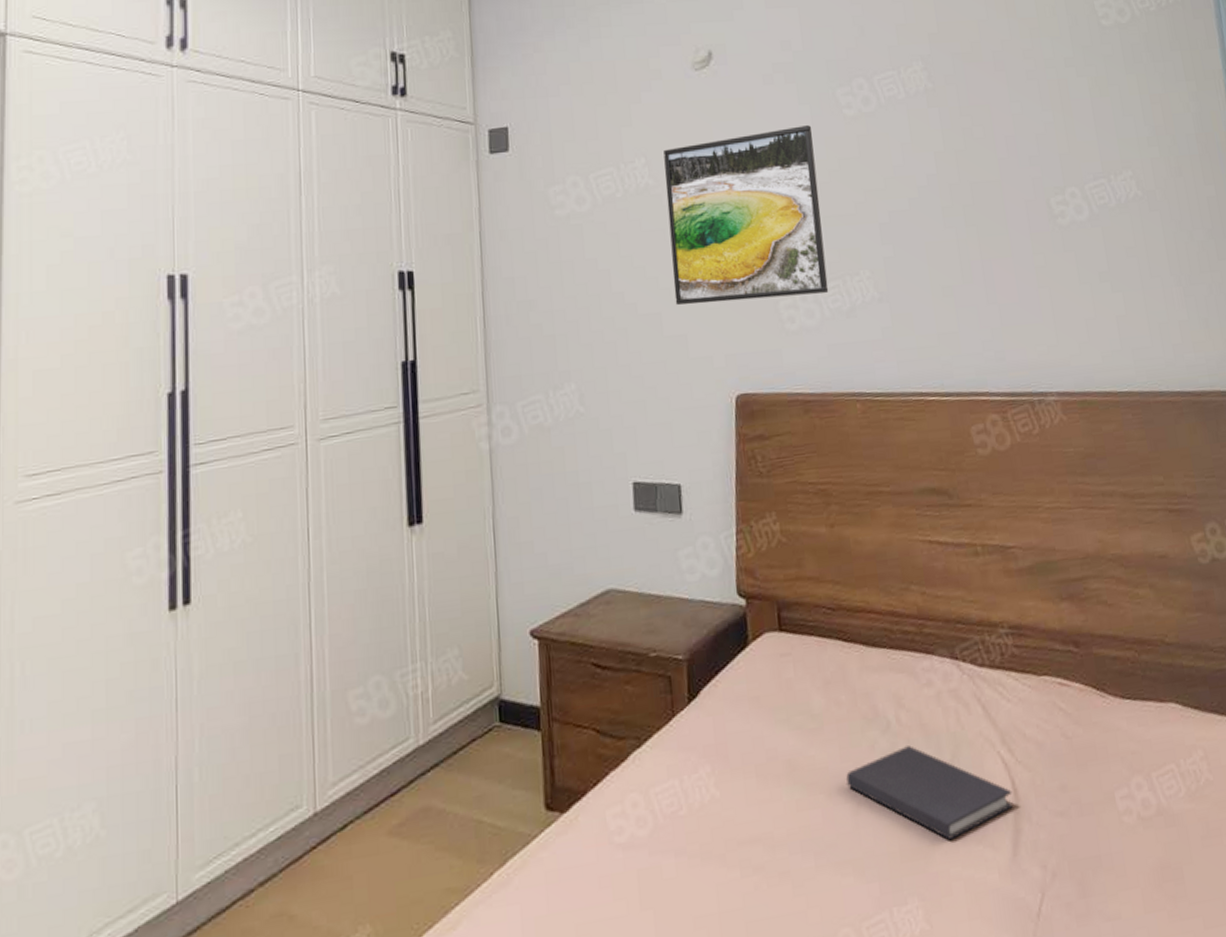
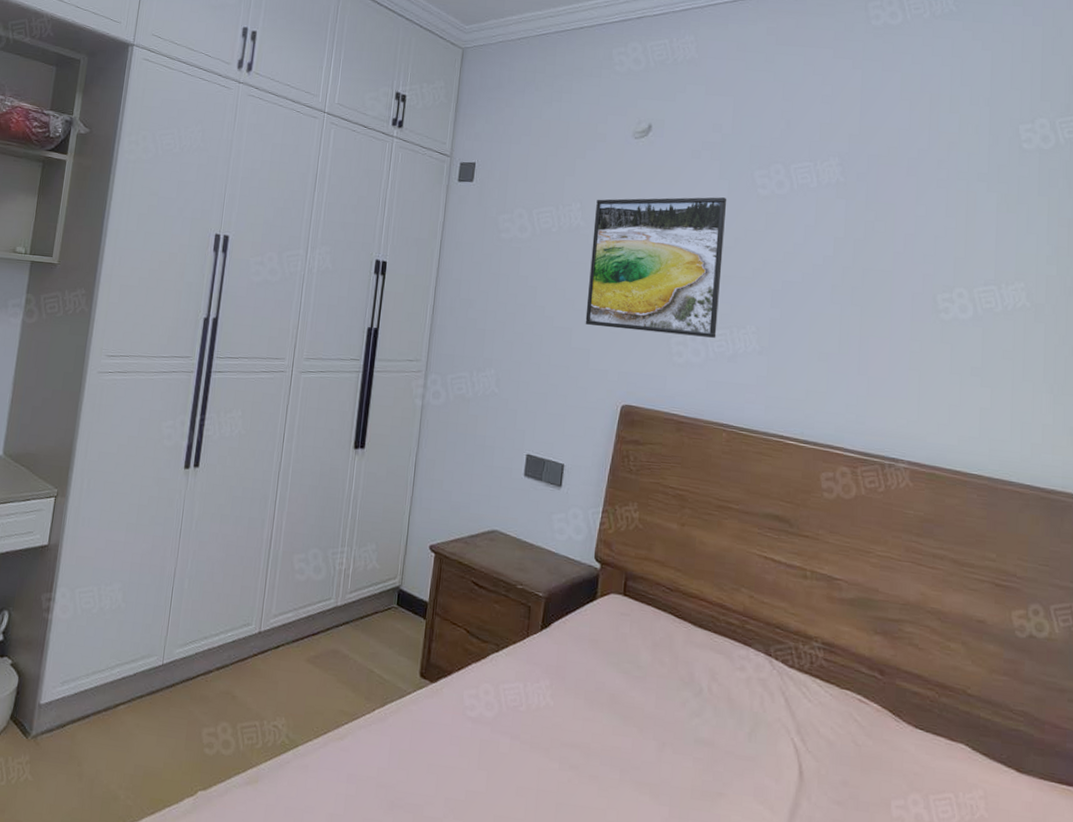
diary: present [846,745,1014,840] -> none [657,711,798,794]

